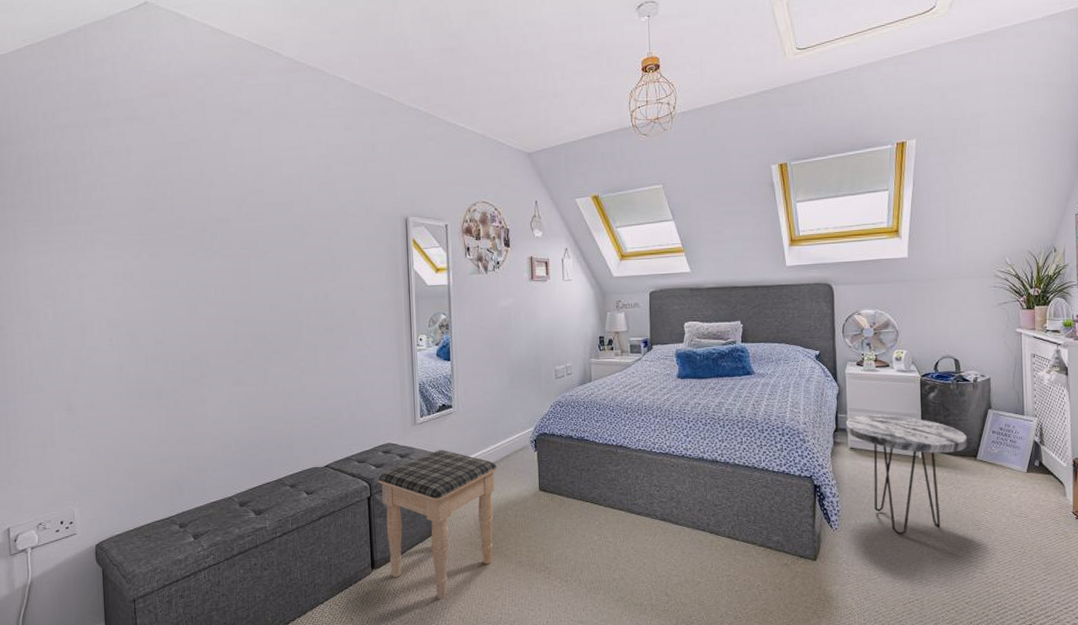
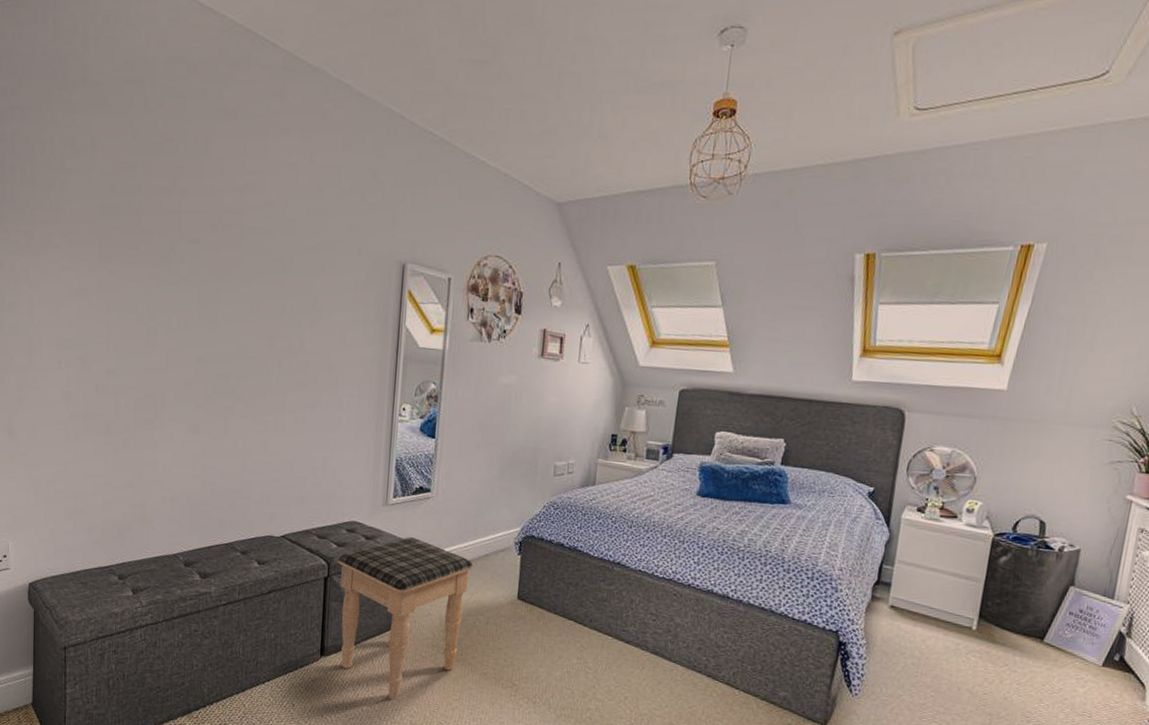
side table: present [845,415,967,535] -> none [889,570,1037,714]

